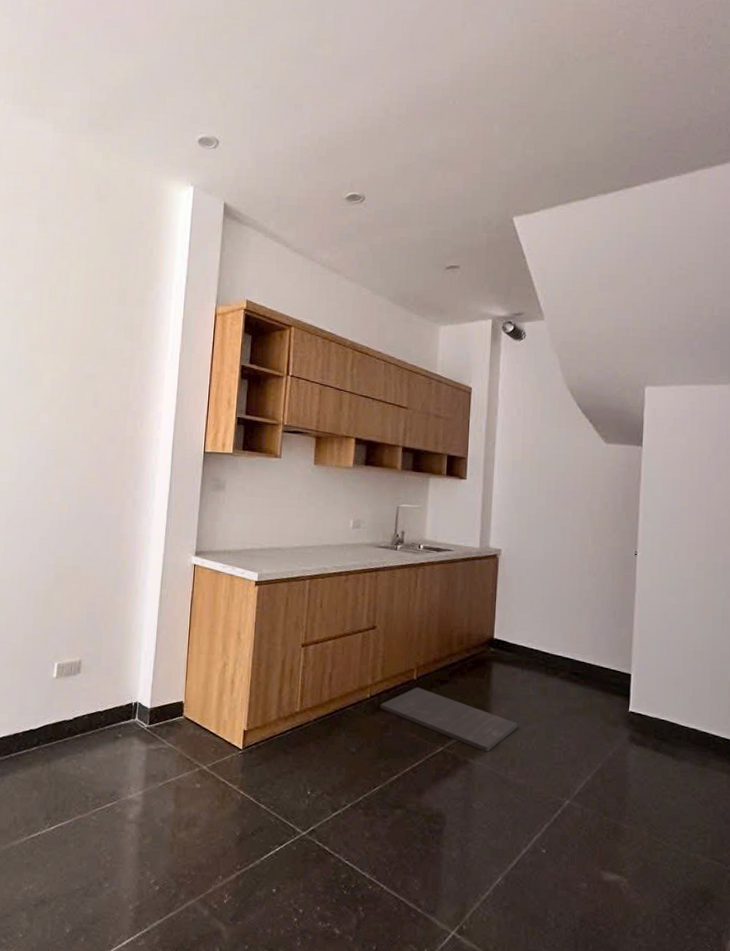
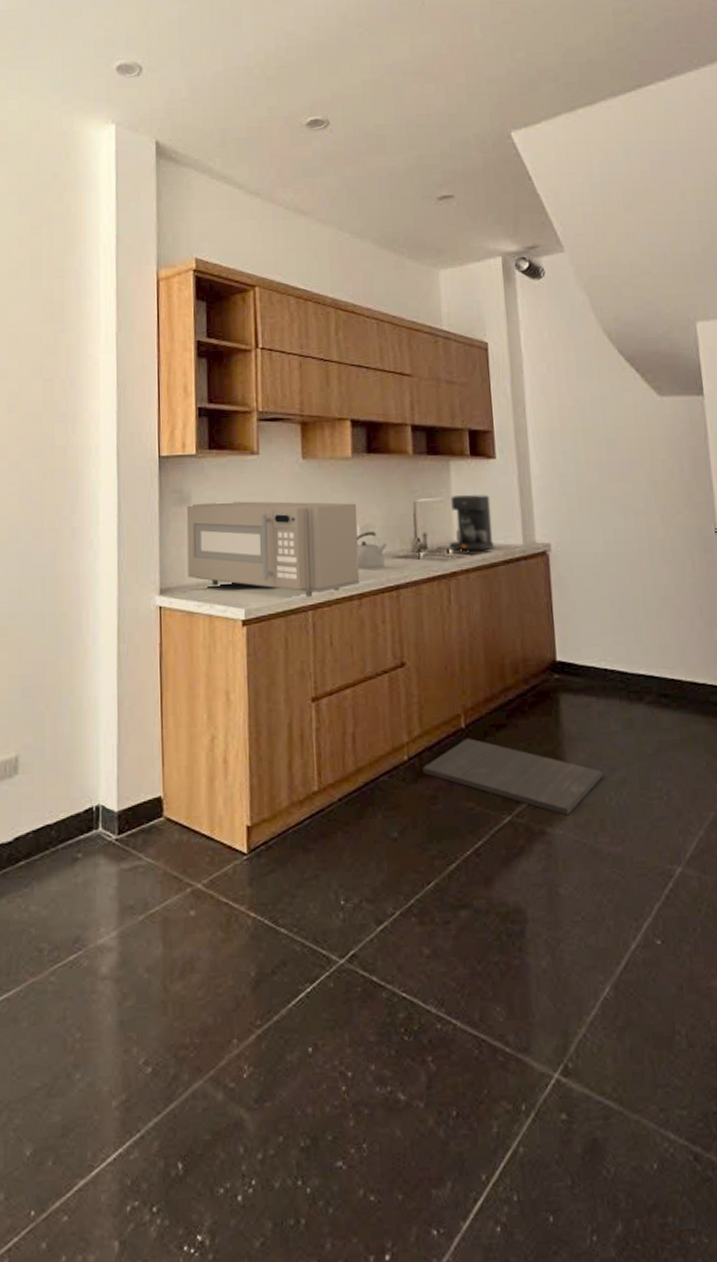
microwave: none [218,490,353,570] -> present [186,501,360,597]
kettle: none [348,525,373,555] -> present [356,531,388,571]
coffee maker: none [421,505,458,549] -> present [449,494,494,551]

